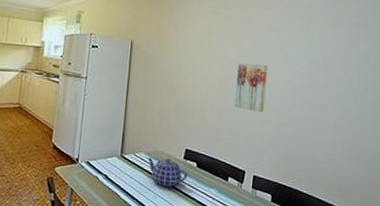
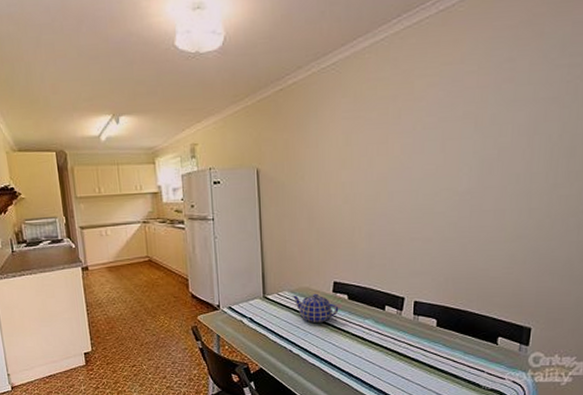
wall art: present [234,63,268,113] -> none [386,172,425,231]

